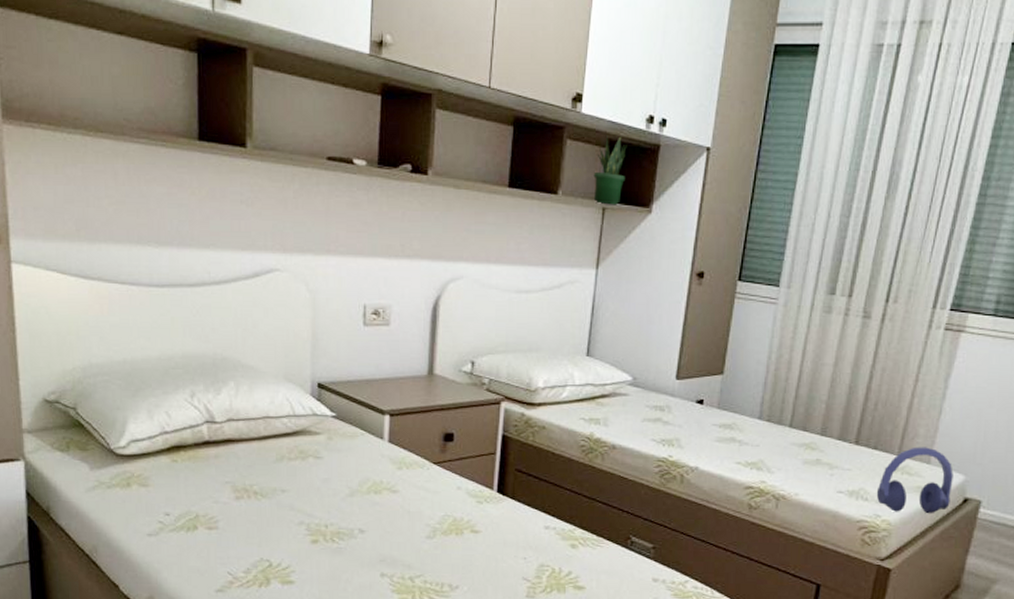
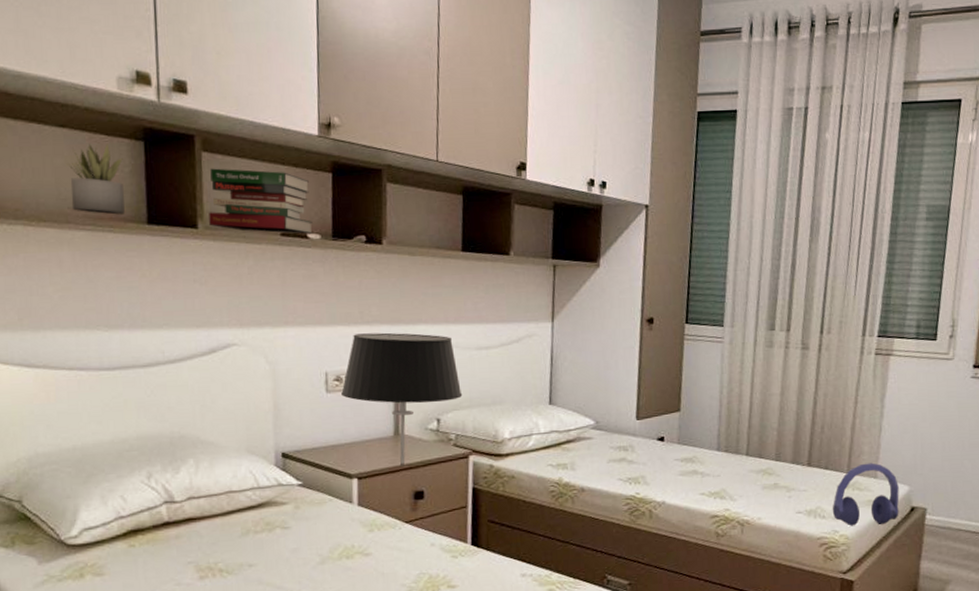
succulent plant: none [126,53,177,129] -> present [69,143,125,215]
books: none [258,85,359,159] -> present [209,168,313,234]
table lamp: none [378,267,499,407] -> present [341,332,463,466]
planter: present [593,136,627,205] -> none [542,199,572,263]

